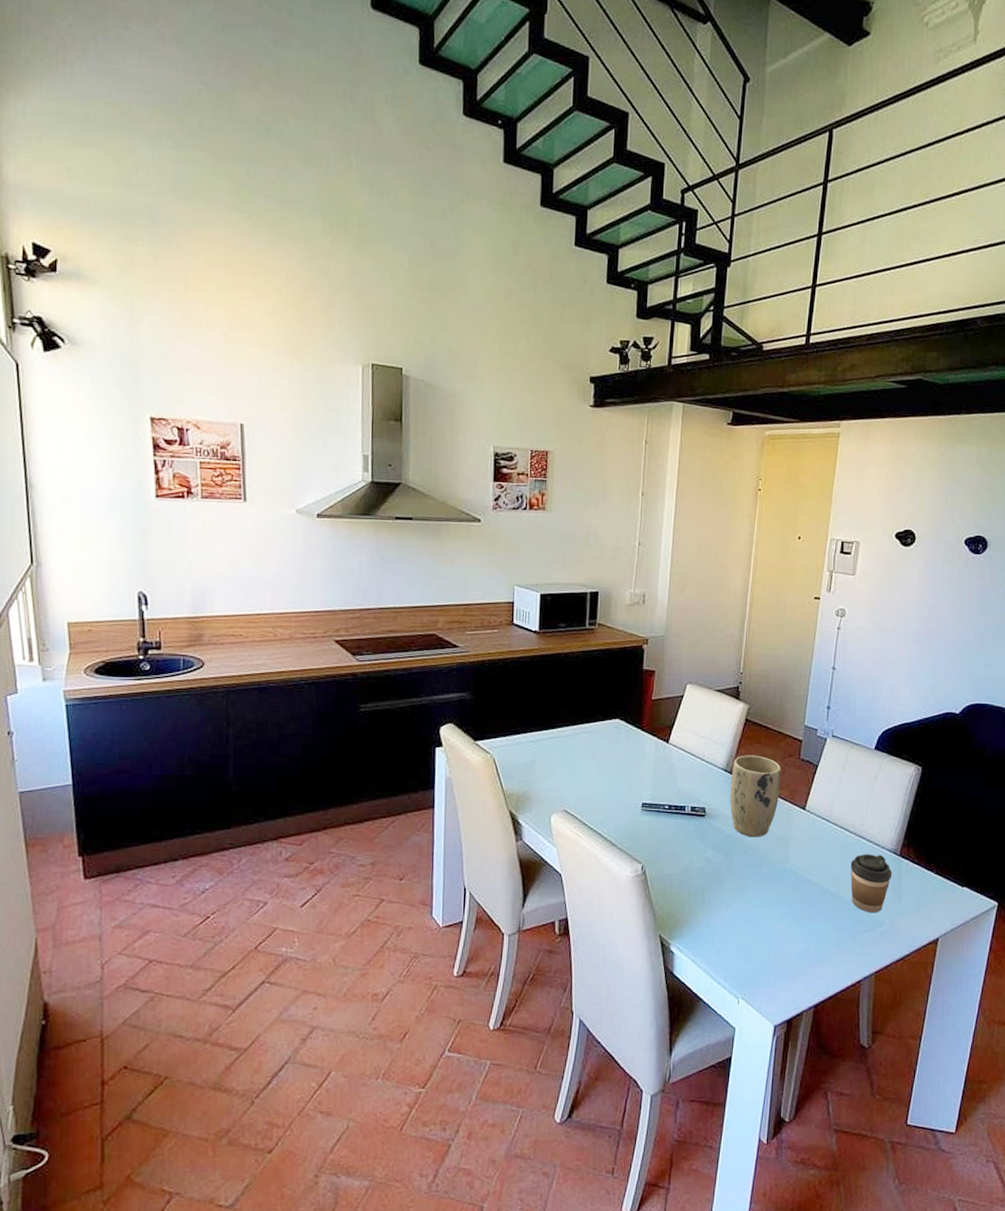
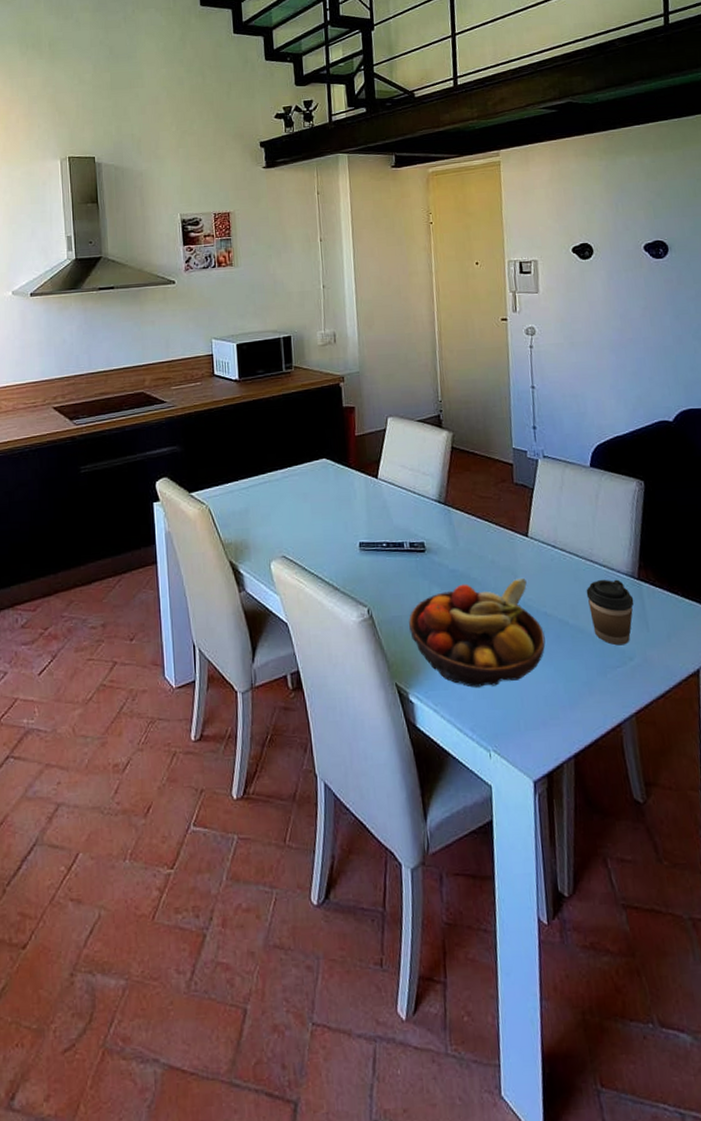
fruit bowl: none [680,848,806,942] -> present [409,578,546,687]
plant pot: present [730,755,781,838] -> none [445,483,499,571]

